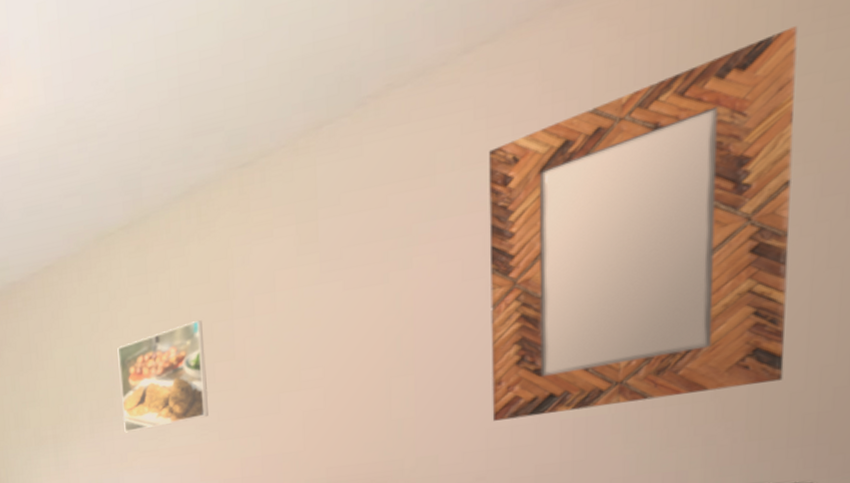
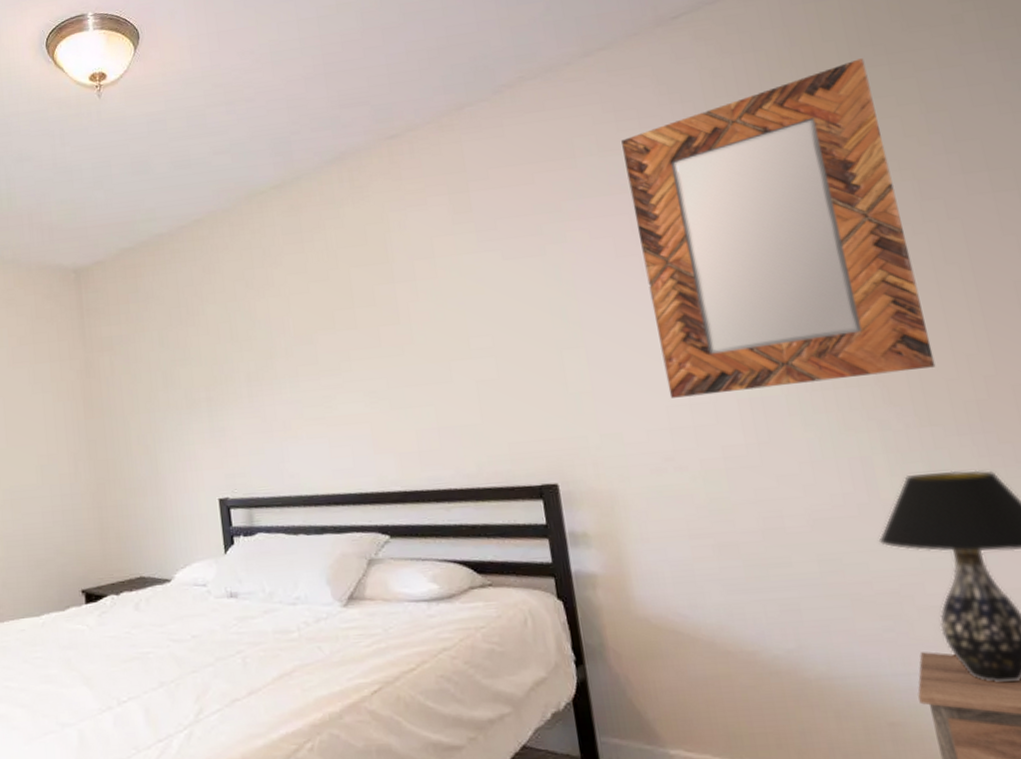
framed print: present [117,320,209,433] -> none [274,282,377,398]

